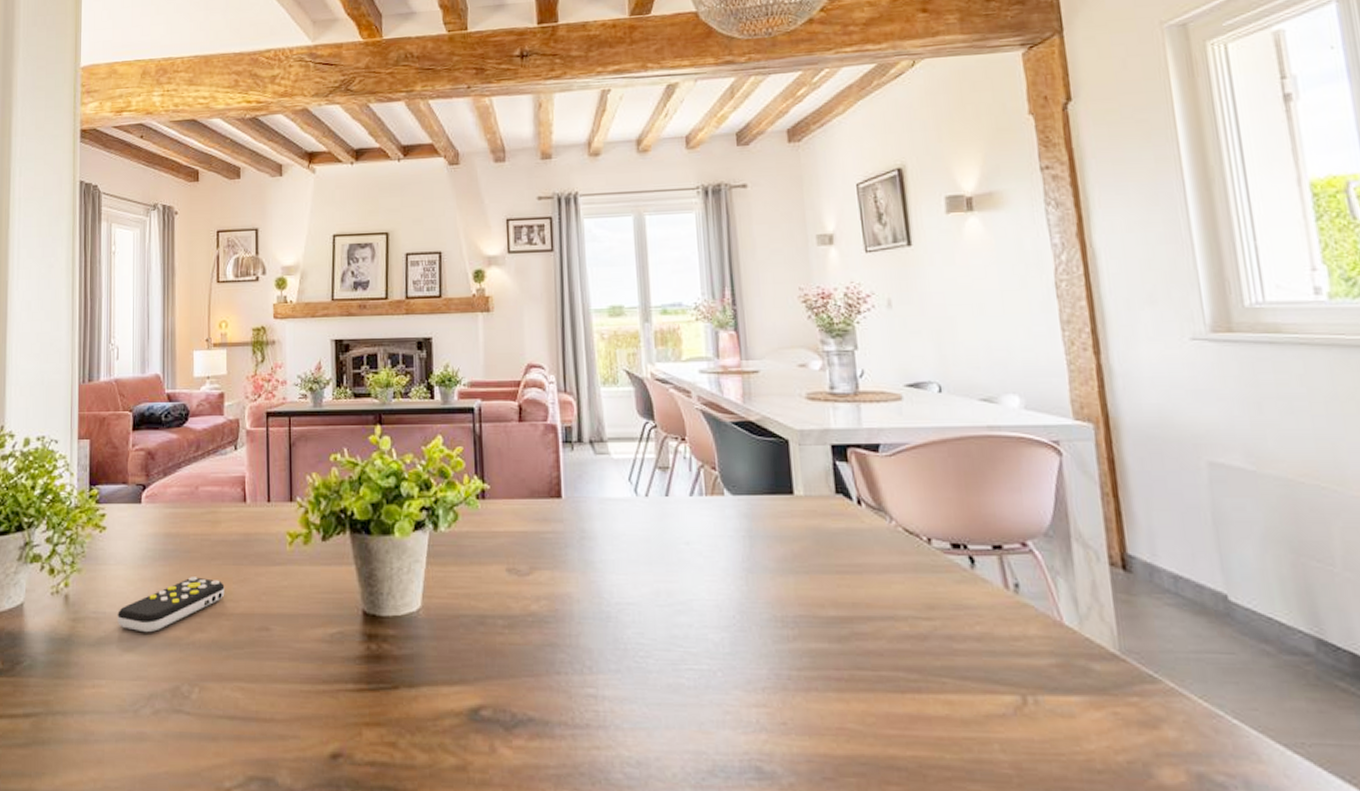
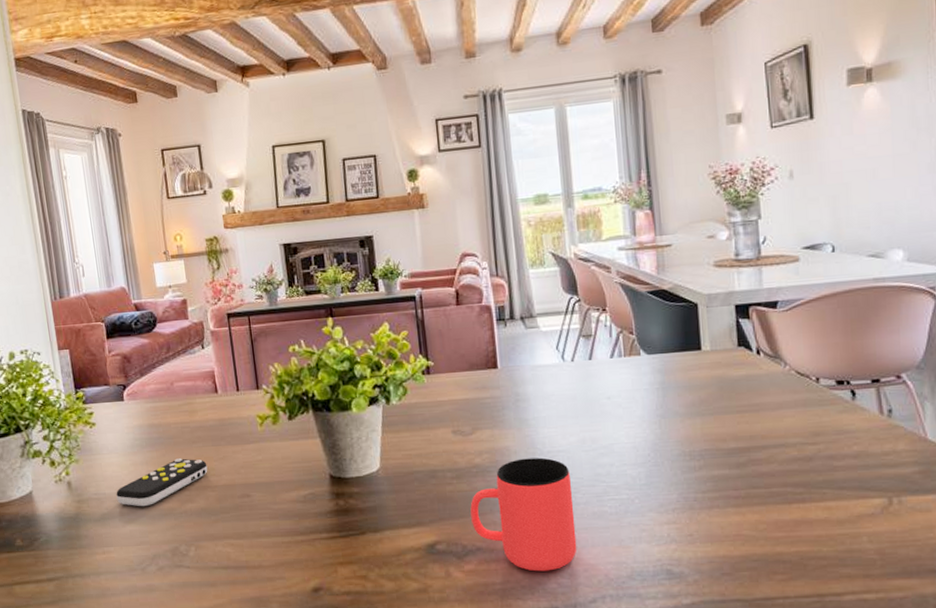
cup: none [523,609,648,756] -> present [470,457,577,572]

